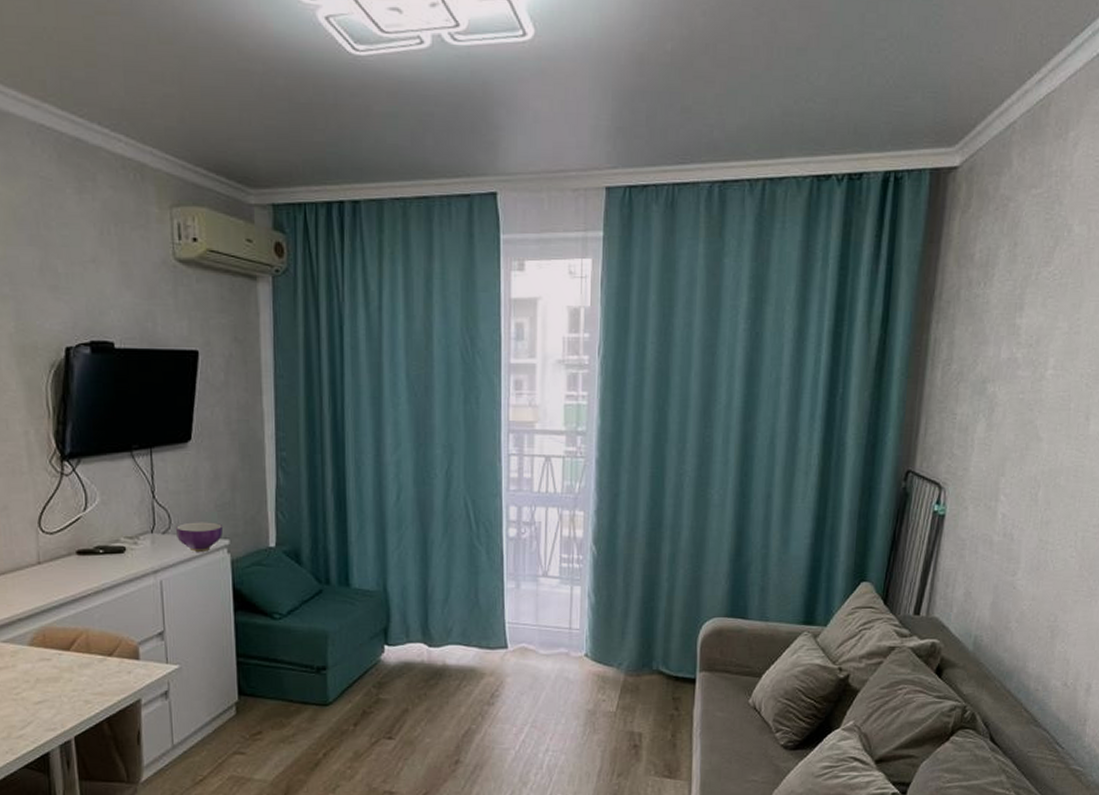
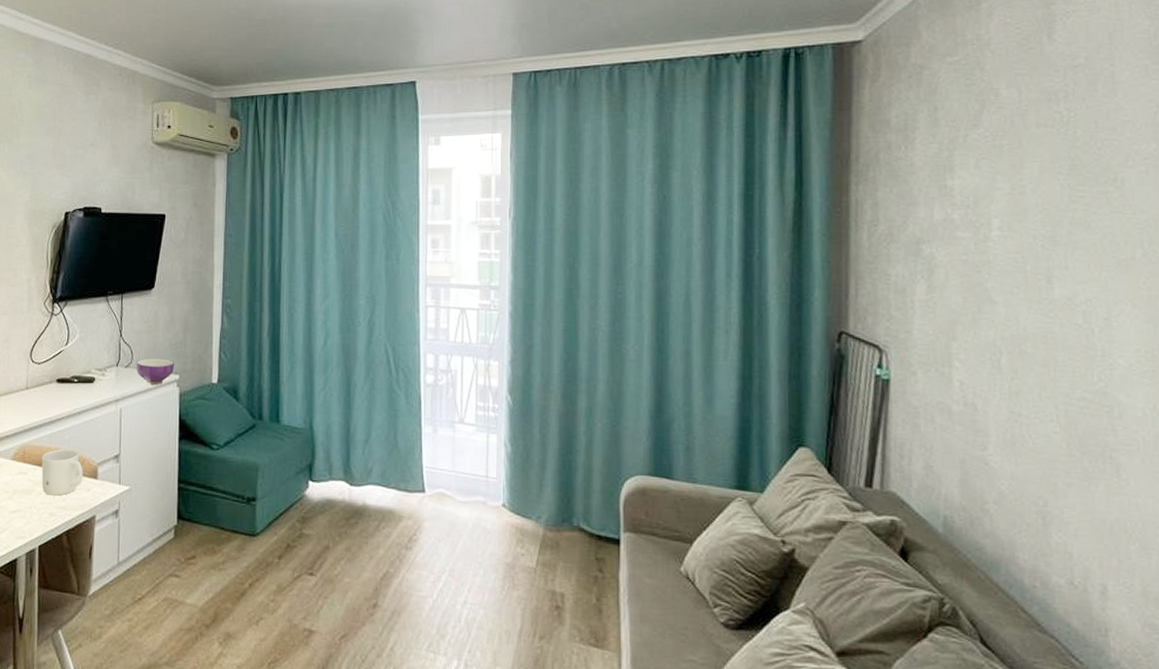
mug: none [67,628,121,681] -> present [41,448,83,496]

